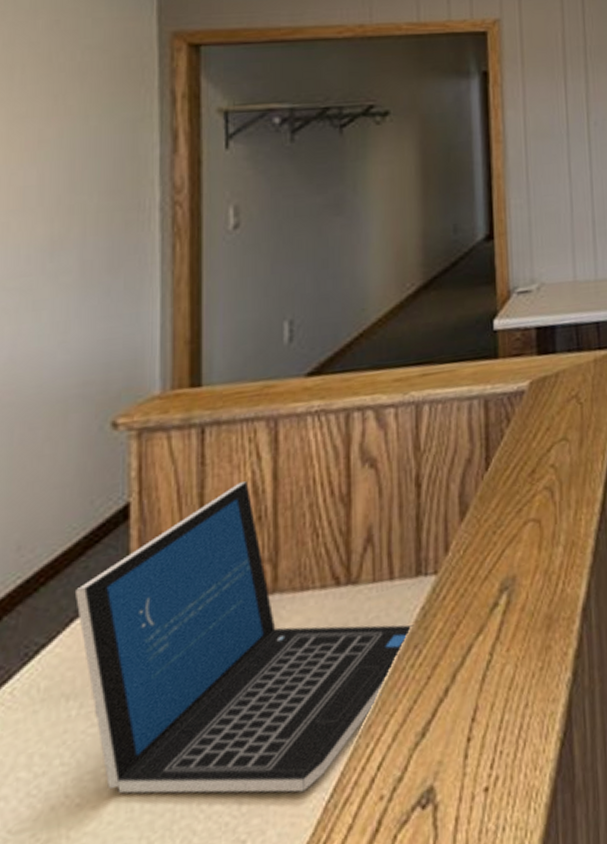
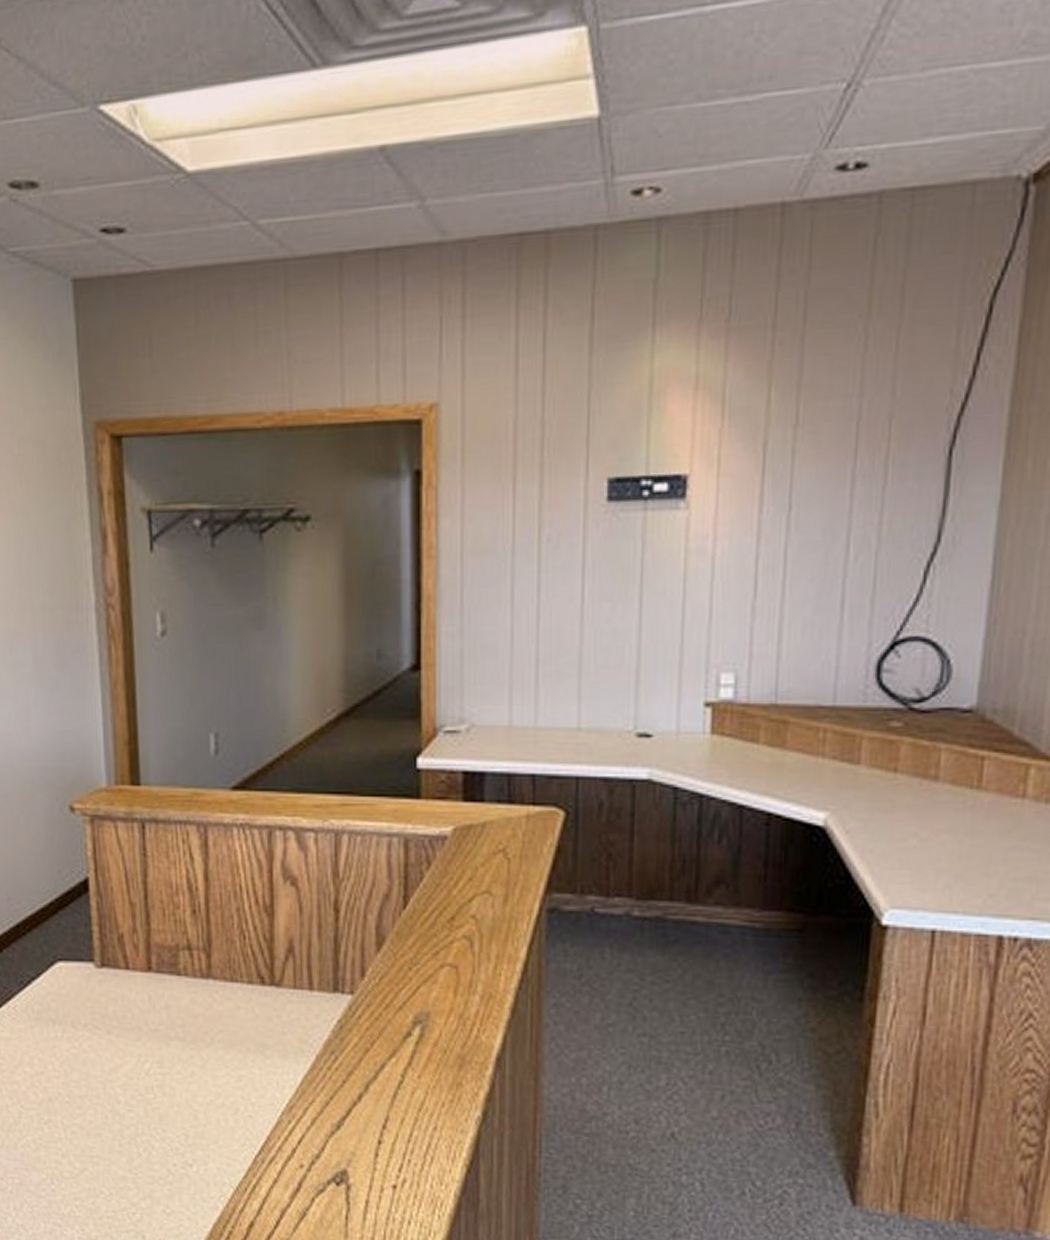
laptop: present [74,481,414,794] -> none [52,877,331,1142]

